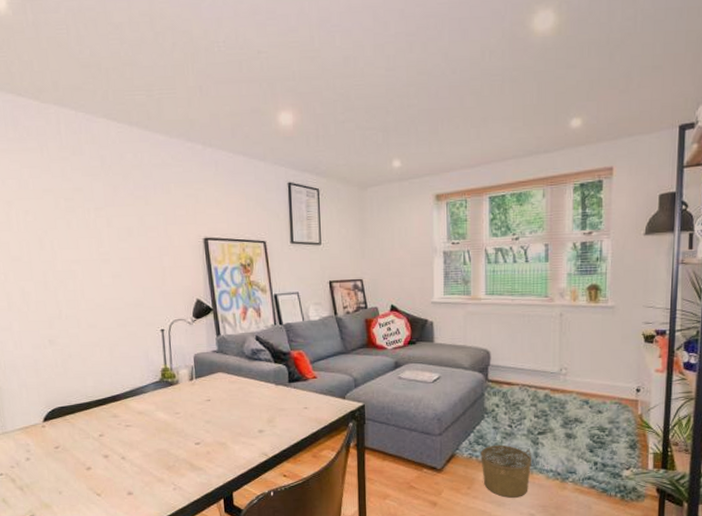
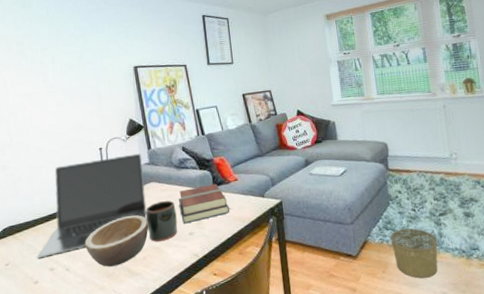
laptop: none [90,339,213,444] -> present [38,153,147,258]
bowl: none [142,406,214,459] -> present [84,215,149,267]
mug: none [211,394,247,437] -> present [146,200,178,242]
books: none [248,379,306,421] -> present [178,183,230,224]

